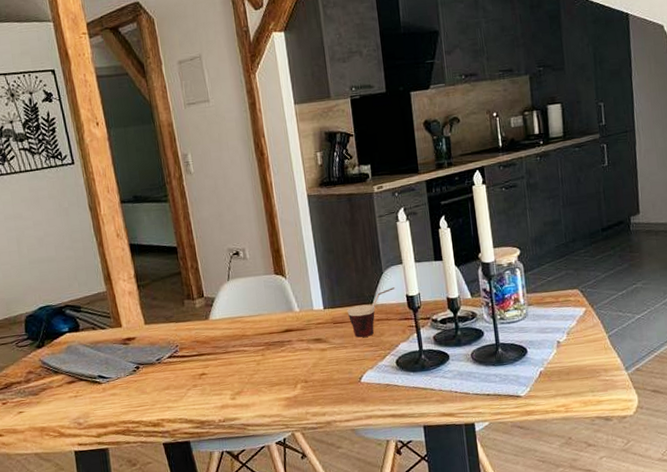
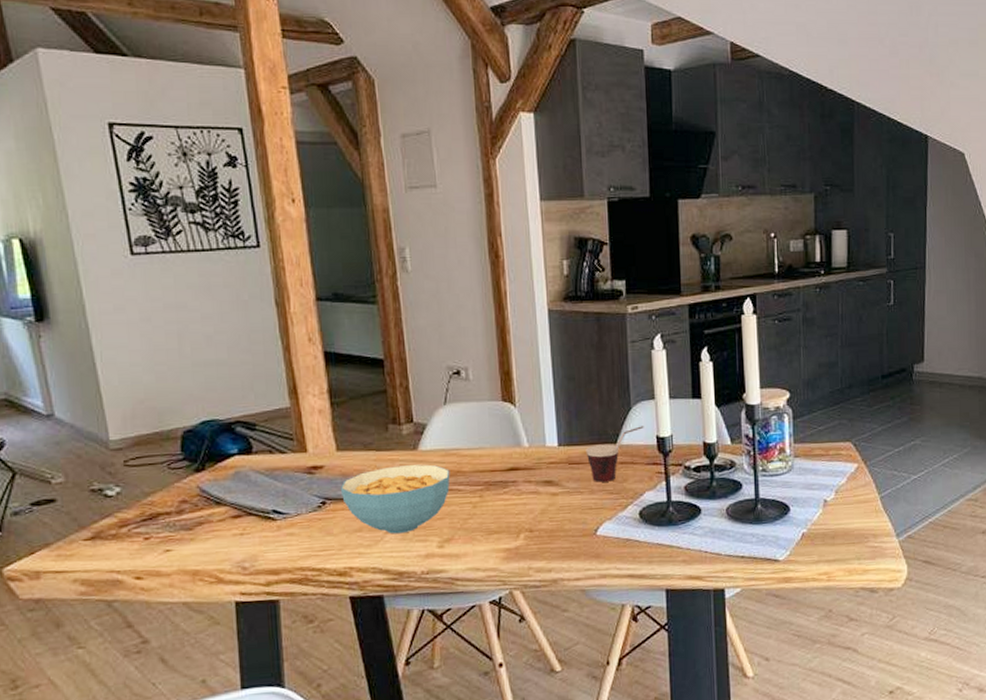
cereal bowl: none [149,331,237,390] -> present [340,464,450,534]

